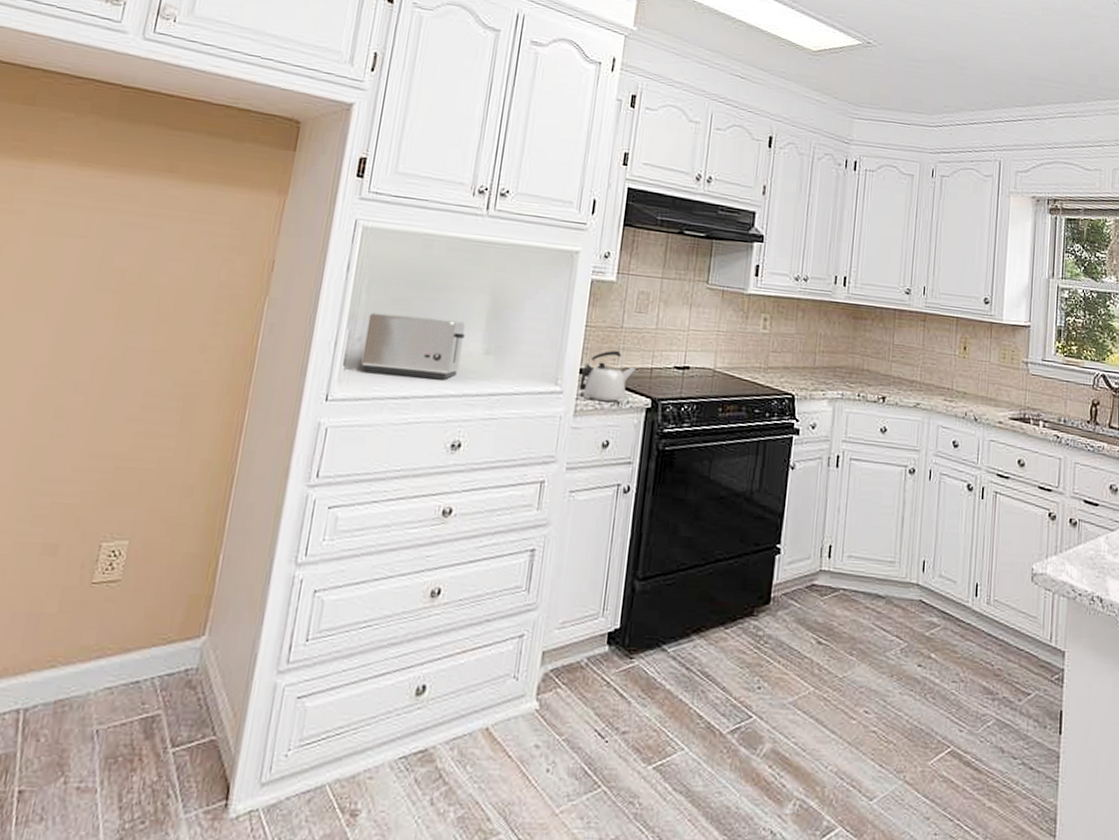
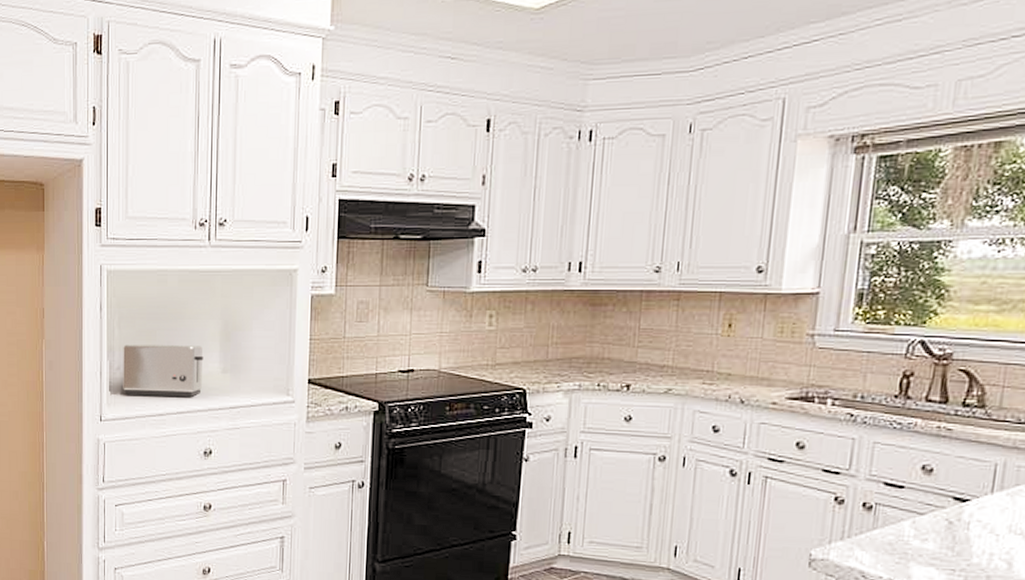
kettle: present [579,350,636,402] -> none [309,359,361,407]

